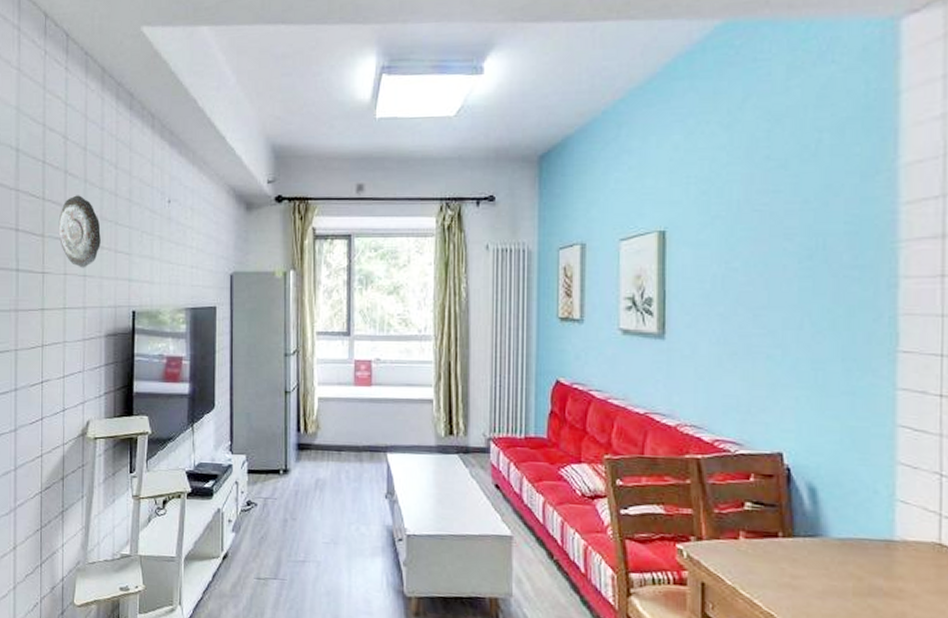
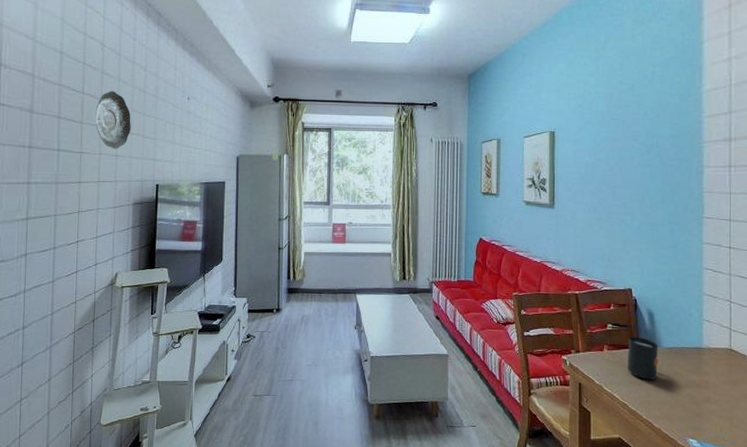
mug: none [776,520,824,583] -> present [628,336,659,380]

